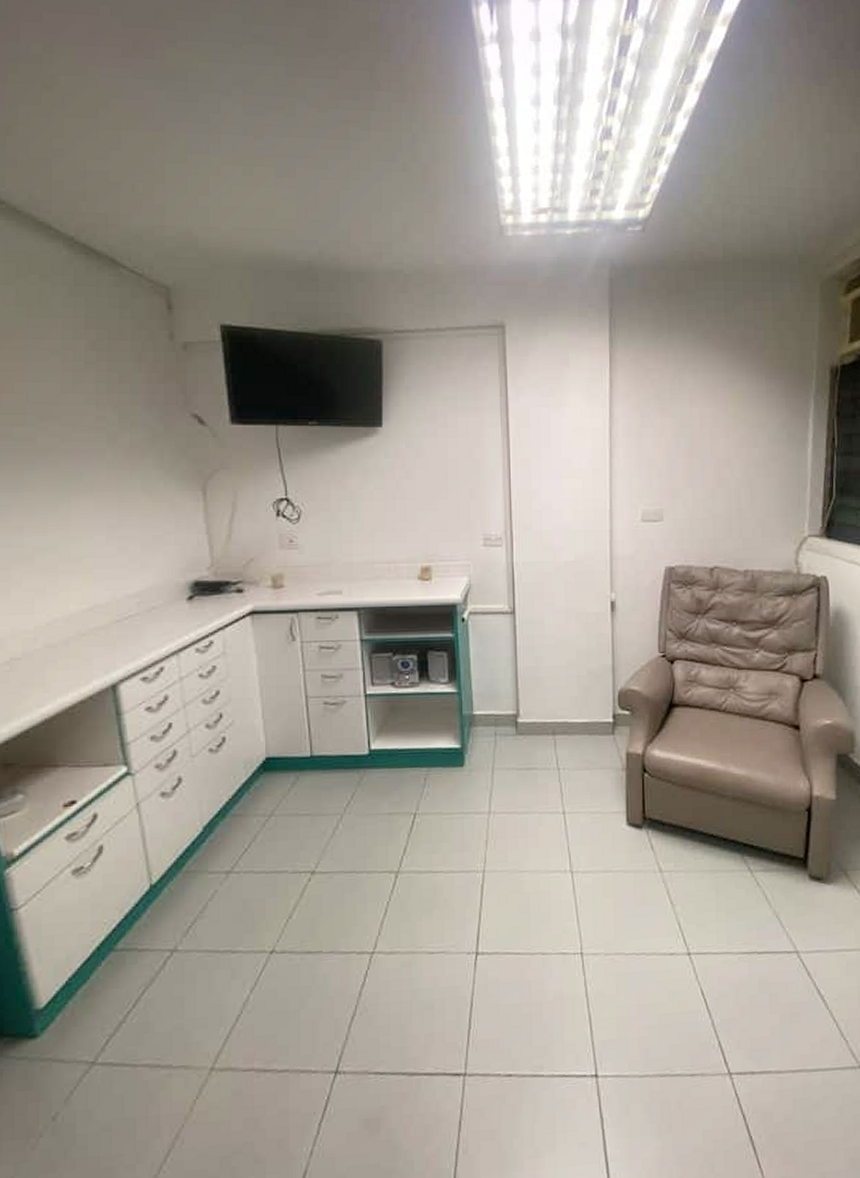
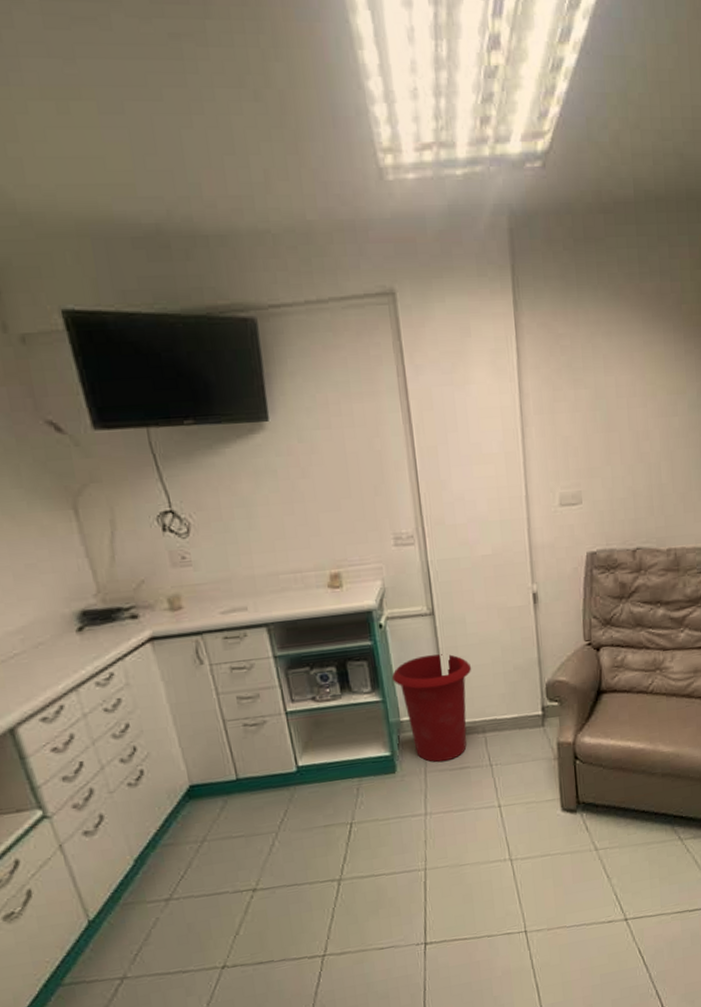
waste bin: none [468,651,547,760] -> present [391,654,472,762]

